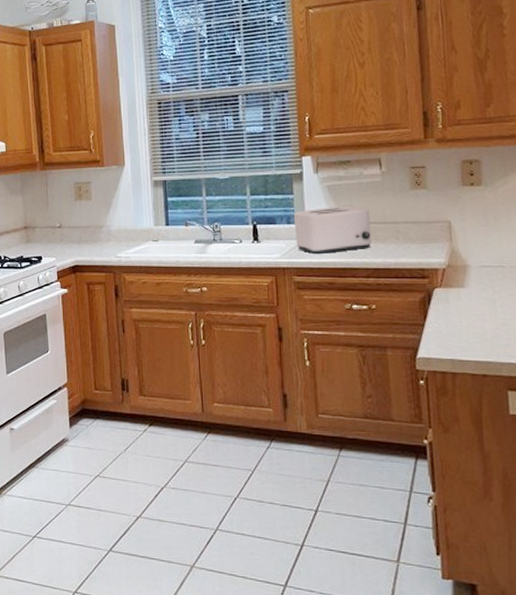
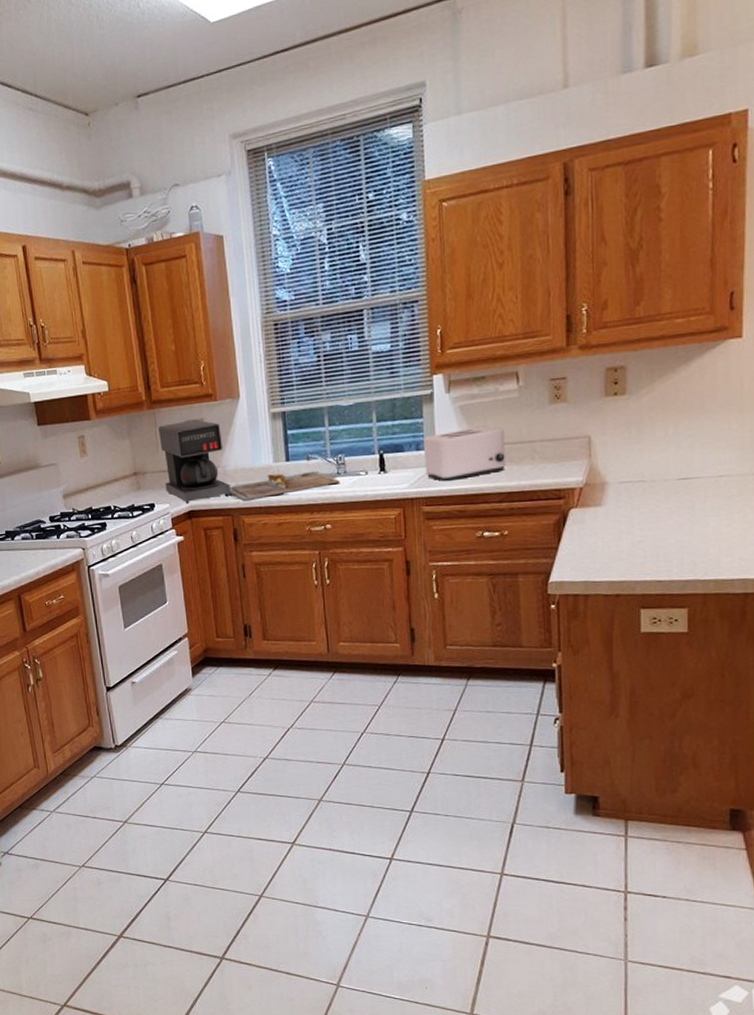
coffee maker: none [49,182,113,259] -> present [159,419,230,505]
cutting board: none [112,236,216,261] -> present [229,470,340,502]

